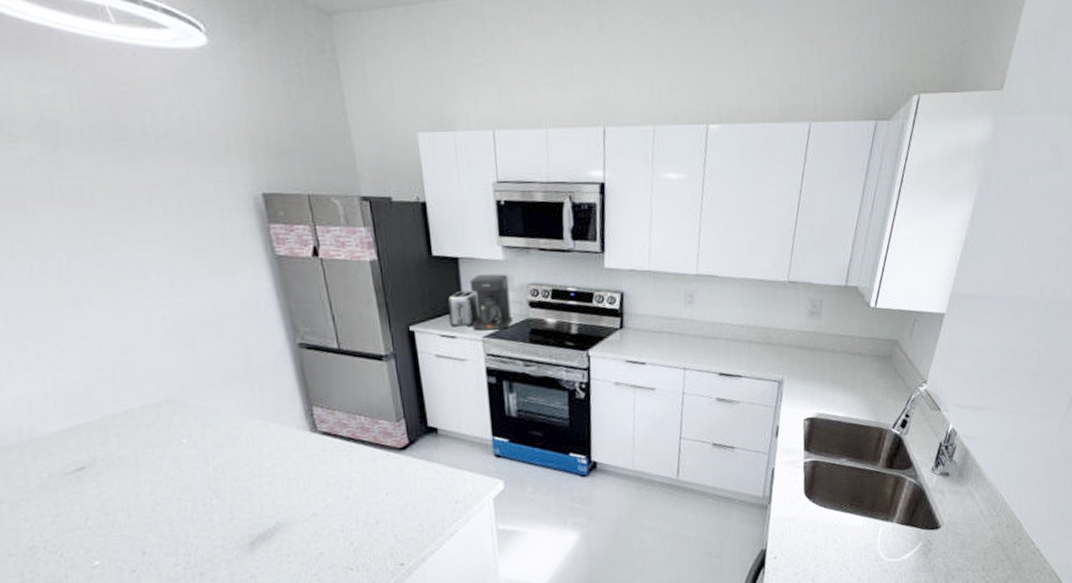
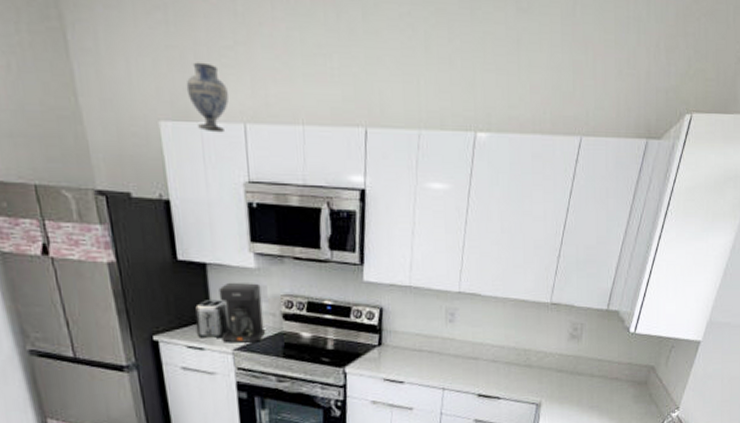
ceramic jug: none [441,79,479,140] -> present [186,62,229,133]

